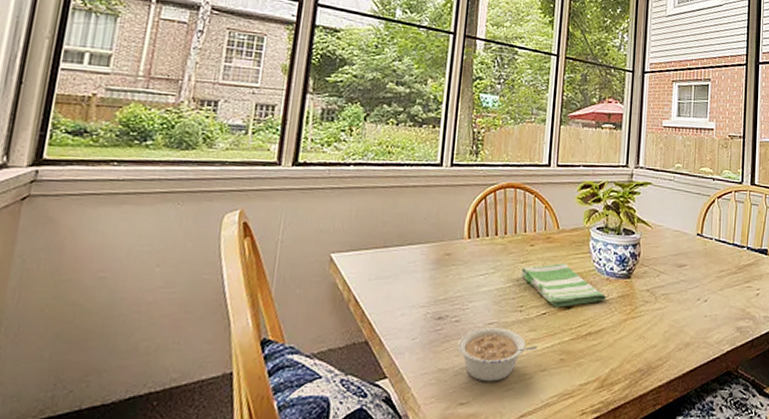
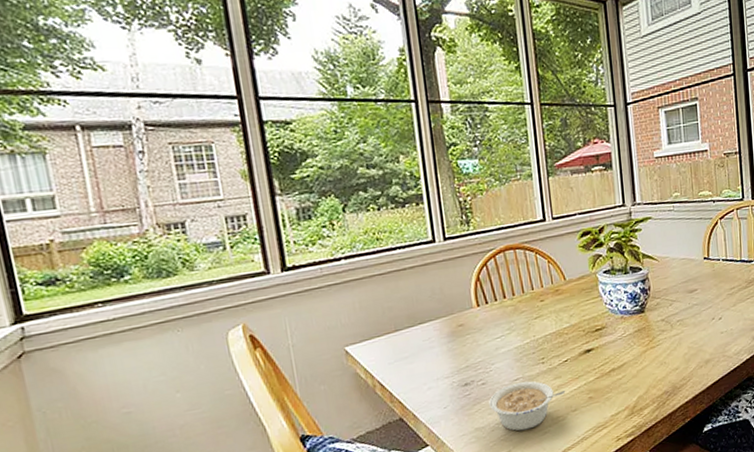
dish towel: present [521,263,607,307] -> none [536,311,624,353]

